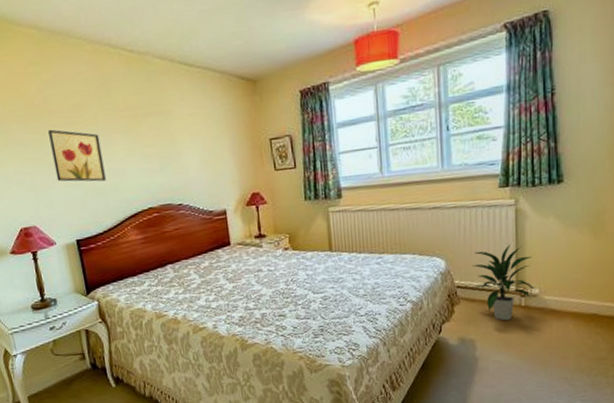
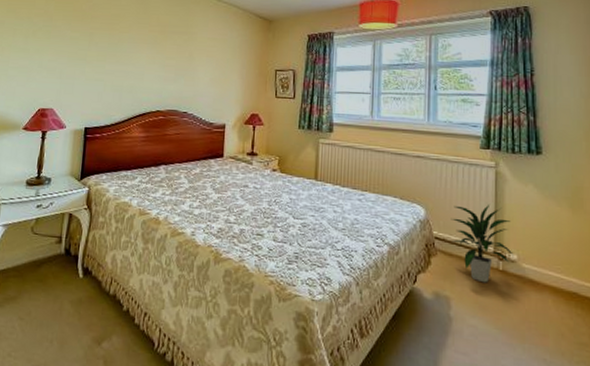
wall art: present [48,129,106,182] -> none [83,30,129,80]

